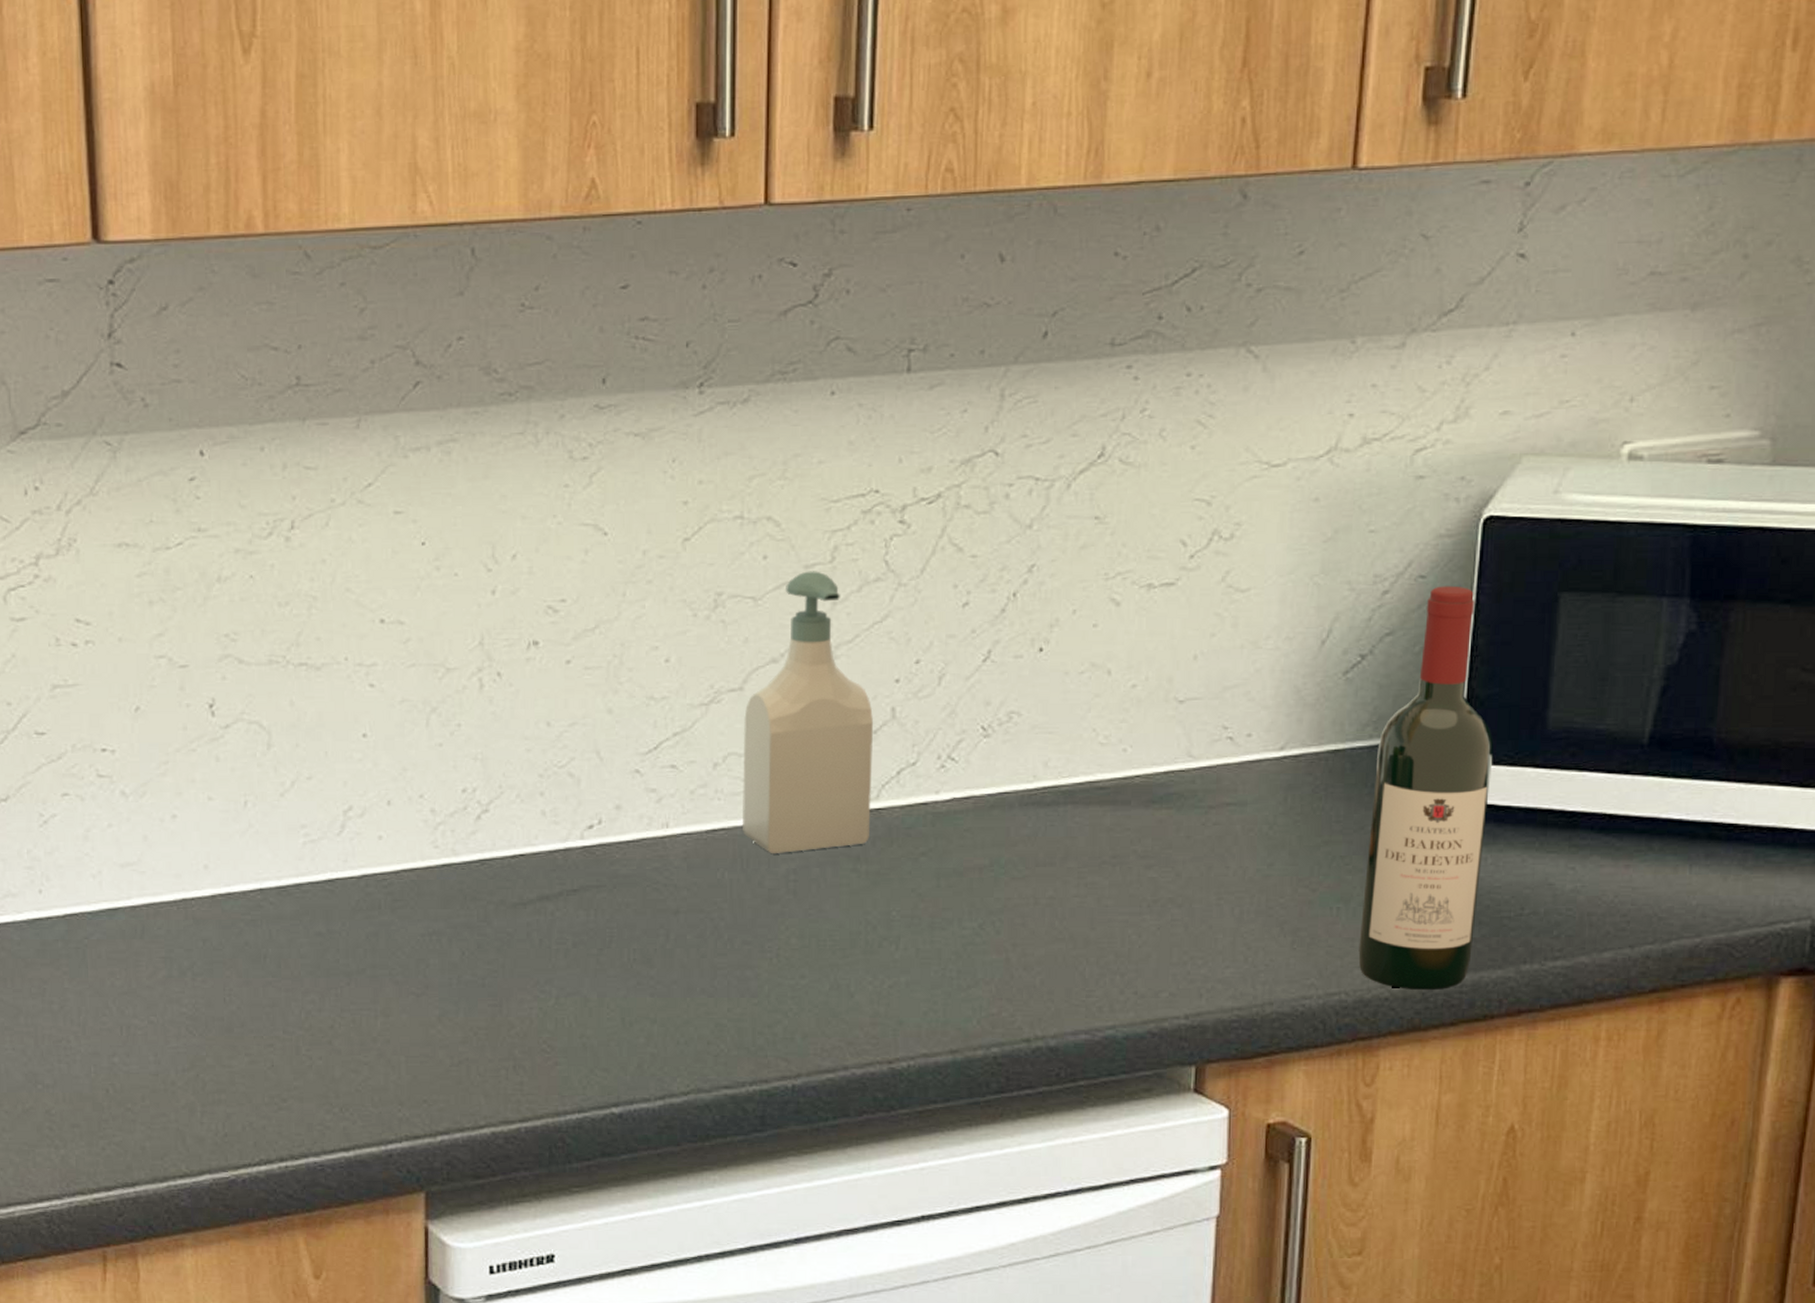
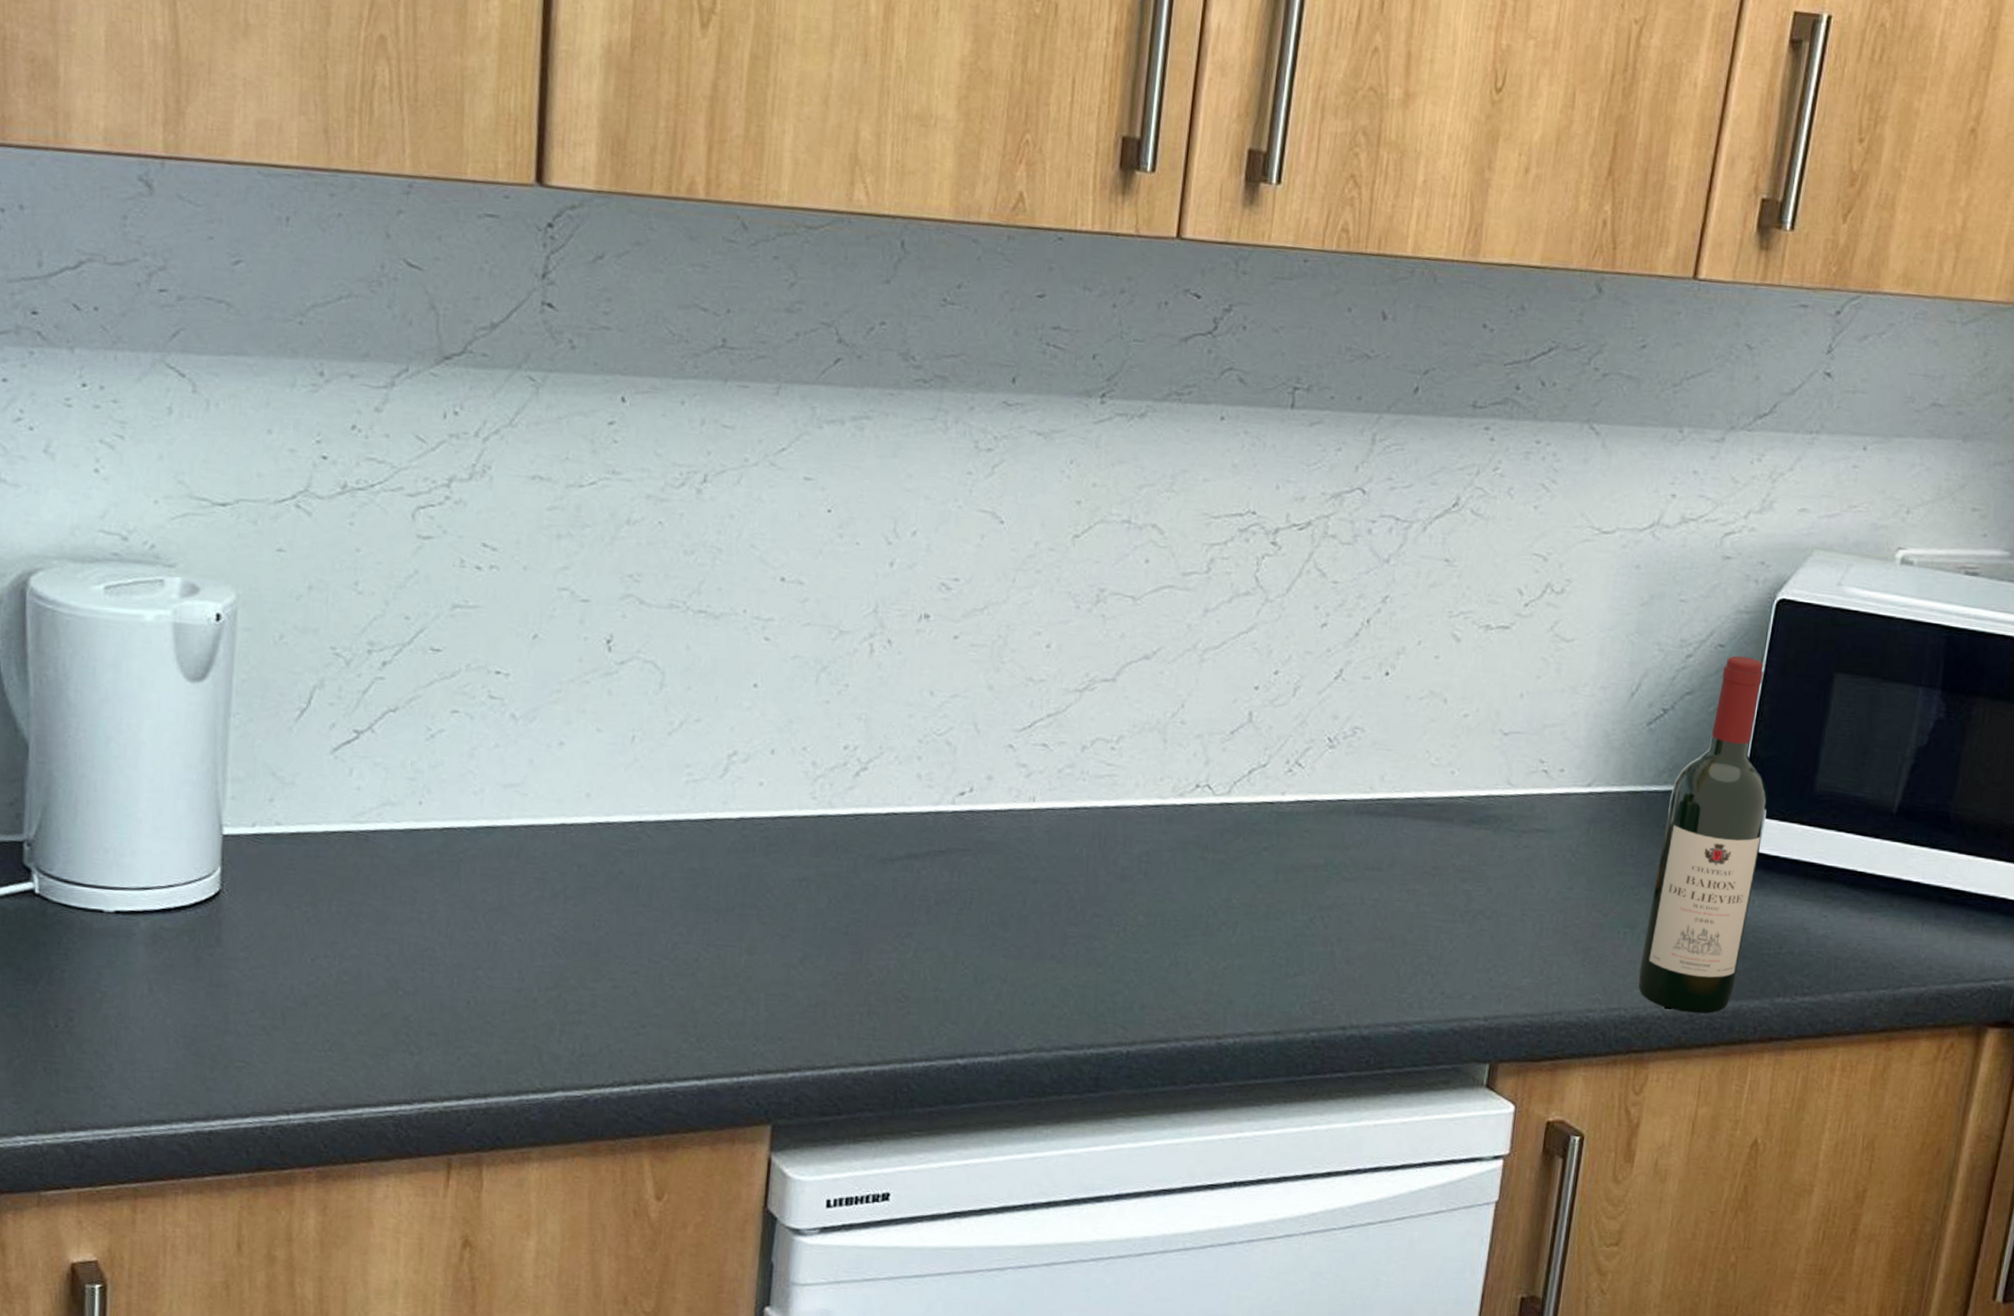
soap bottle: present [741,571,873,853] -> none [1103,578,1232,836]

